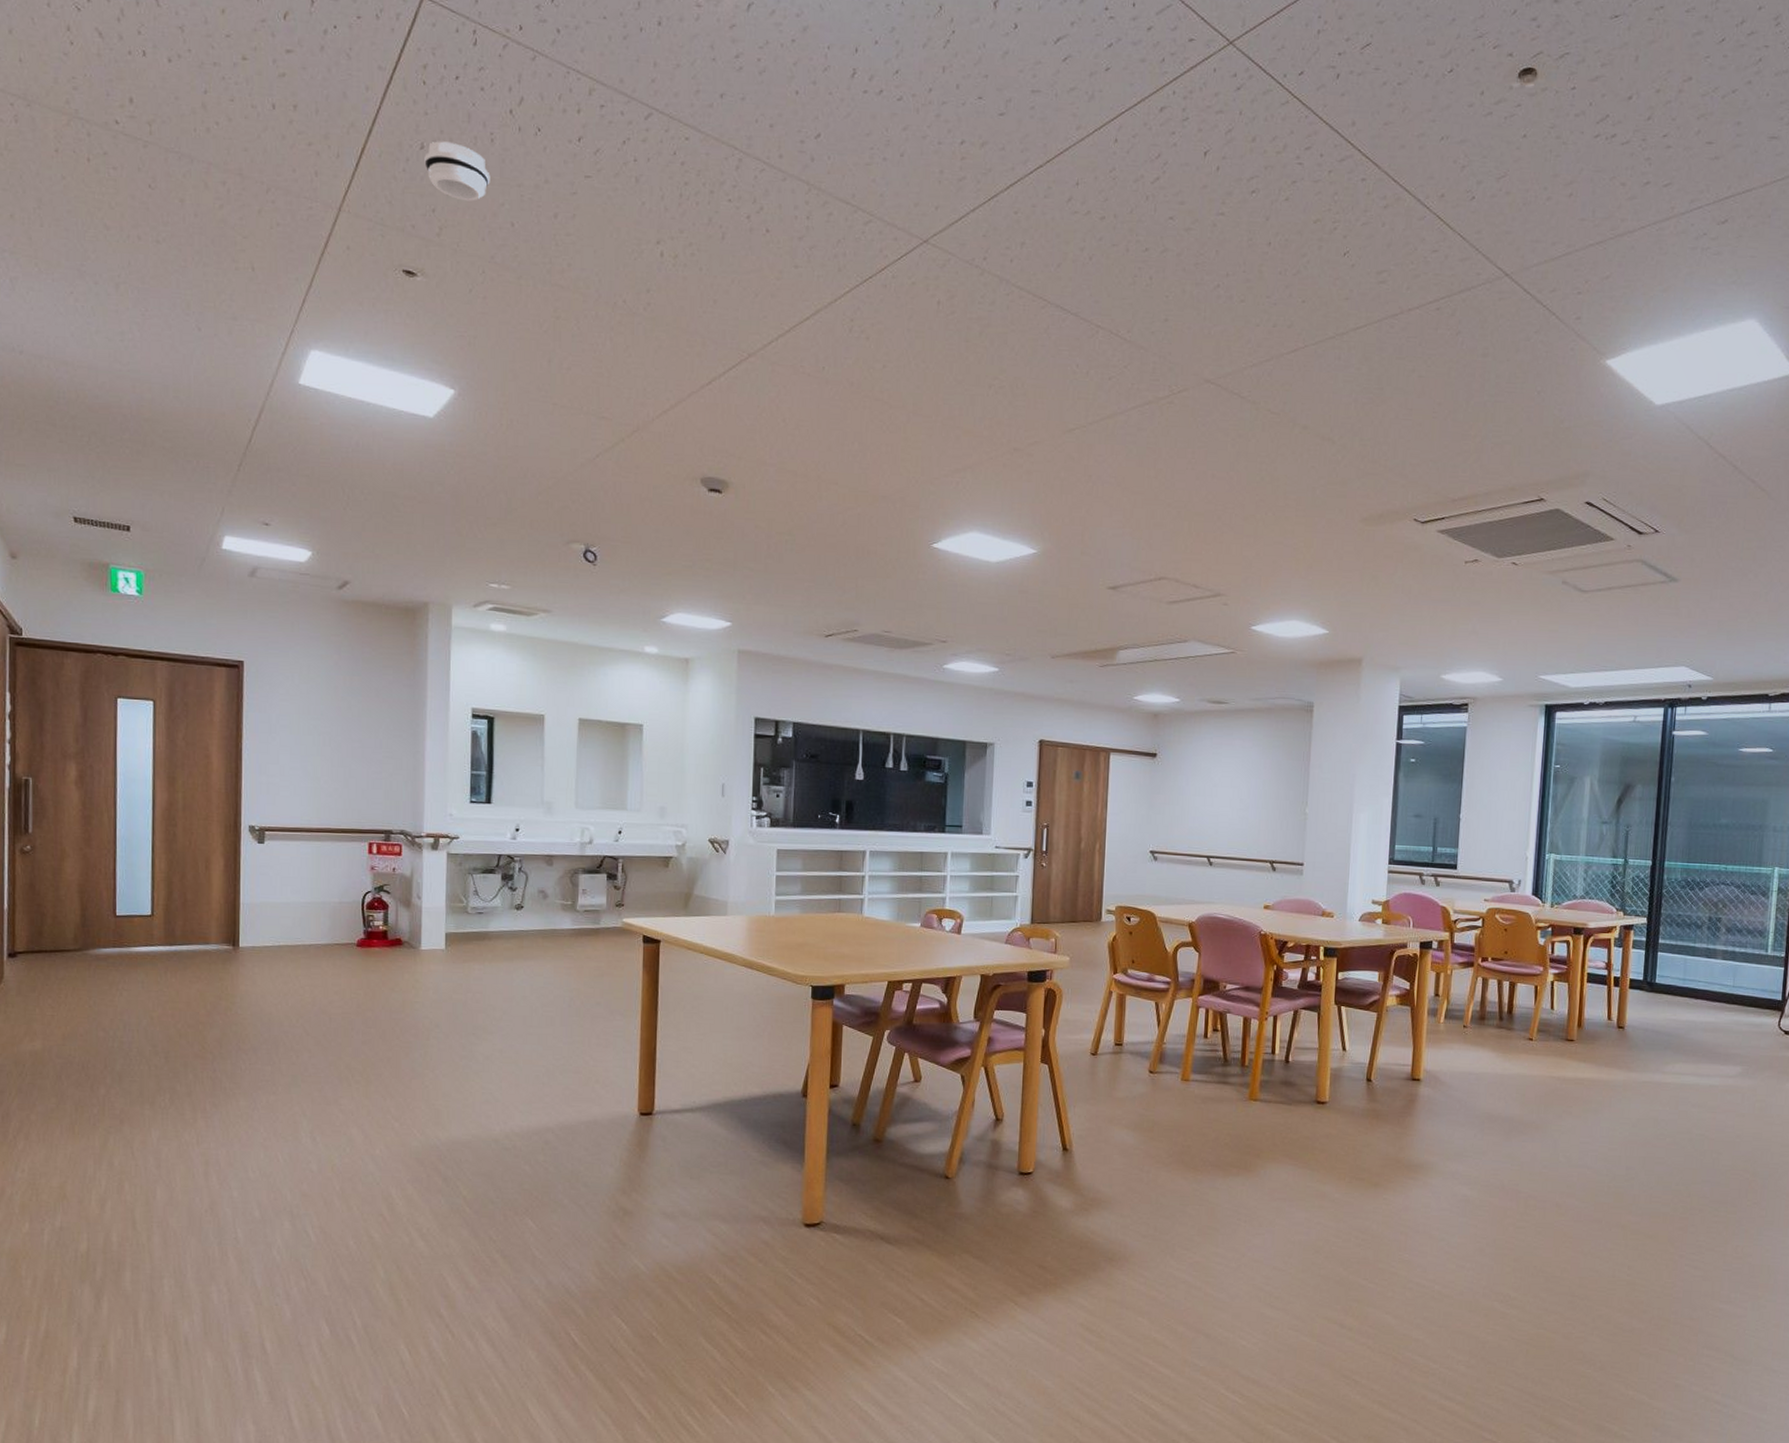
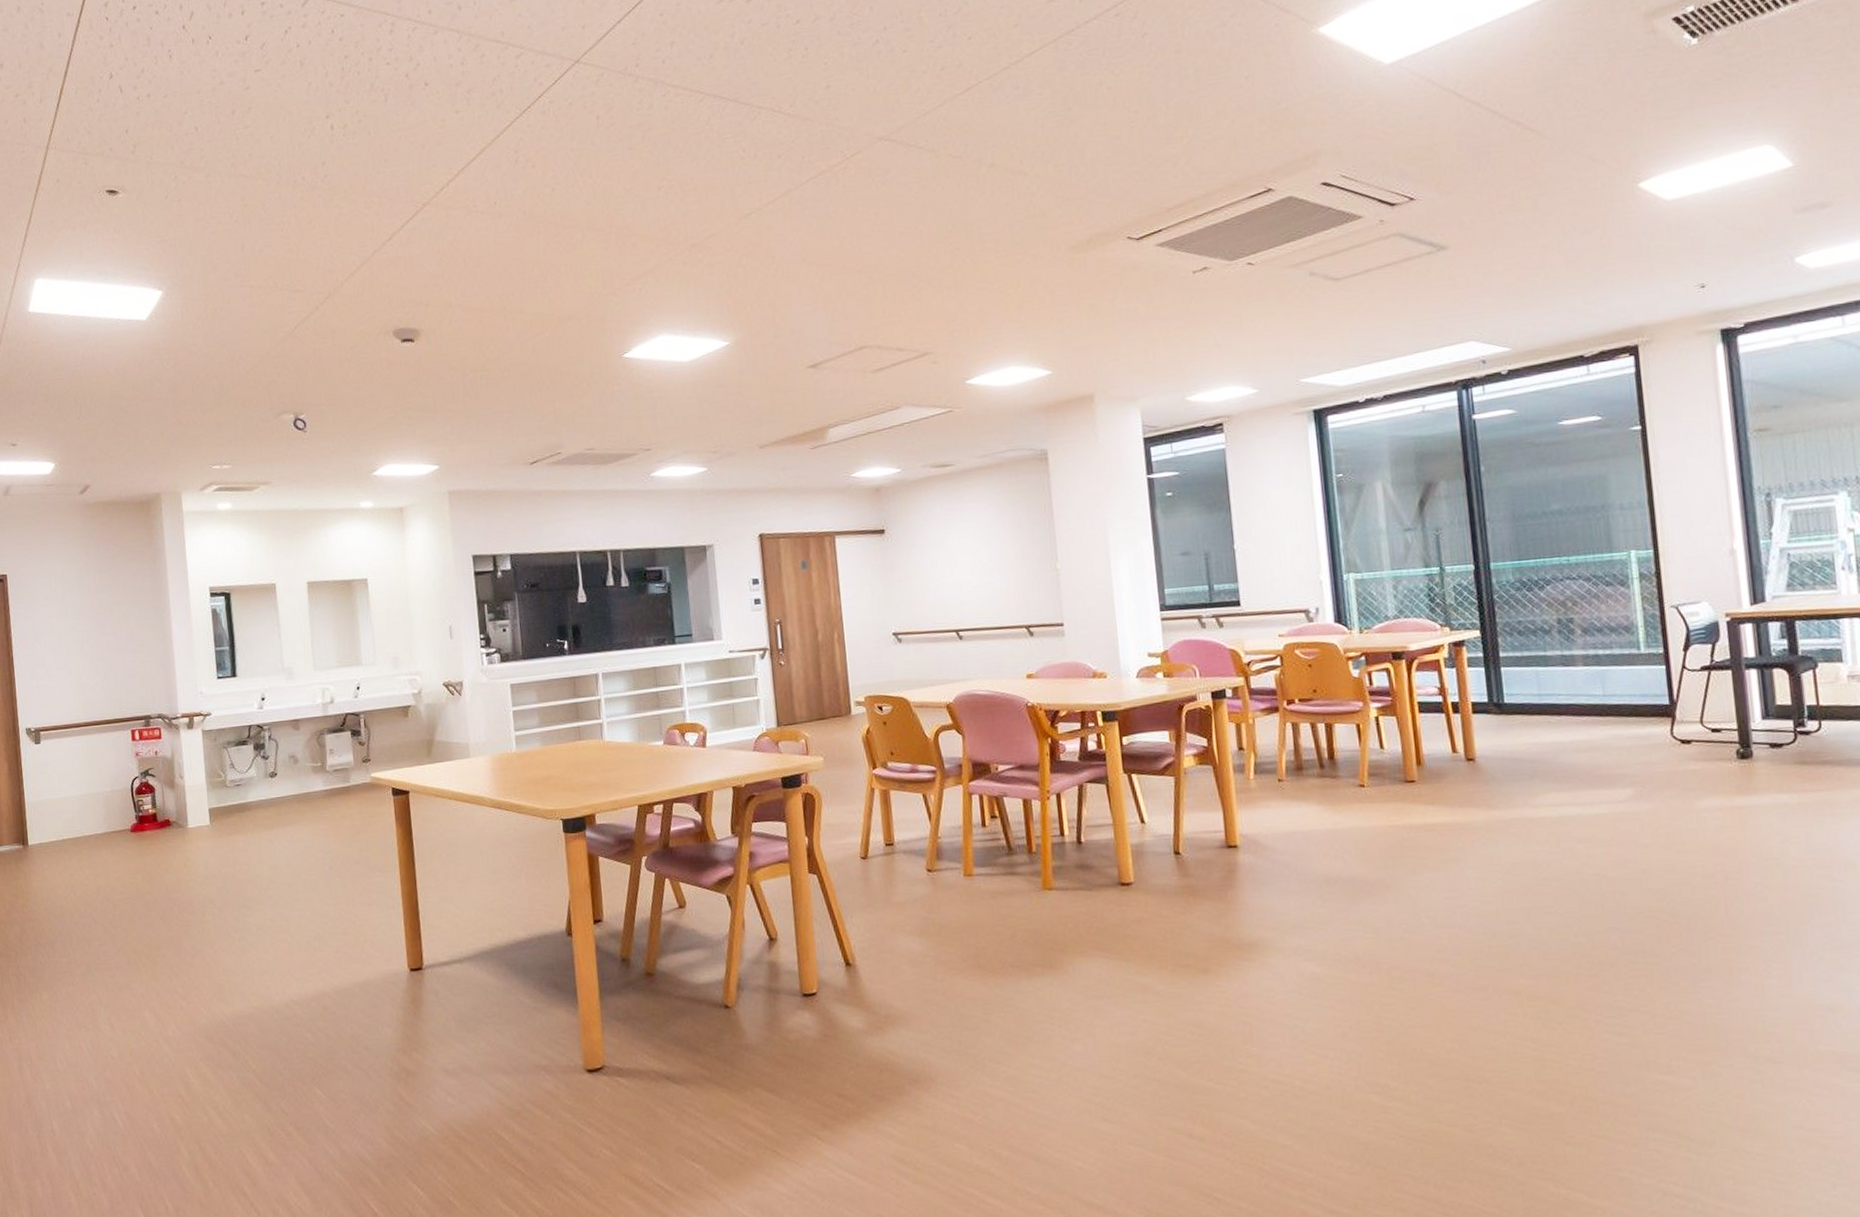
smoke detector: present [424,141,490,201] -> none [114,66,173,117]

